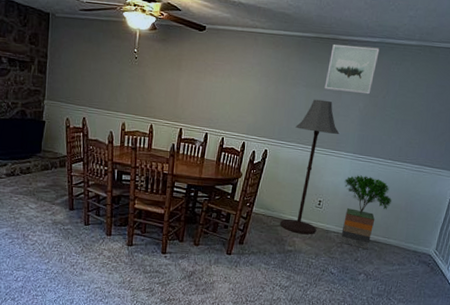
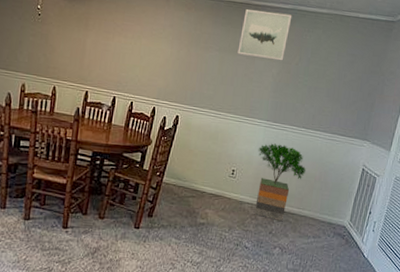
floor lamp: present [280,99,340,235] -> none [192,64,253,206]

